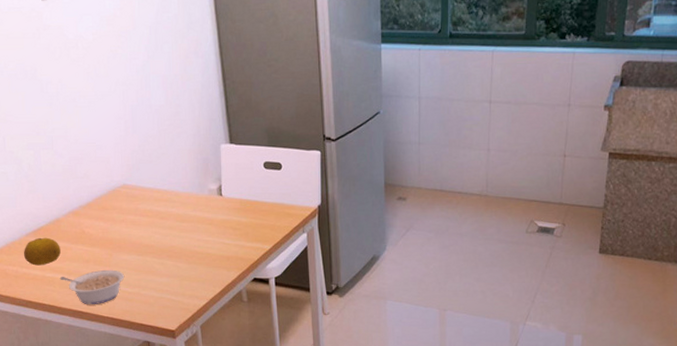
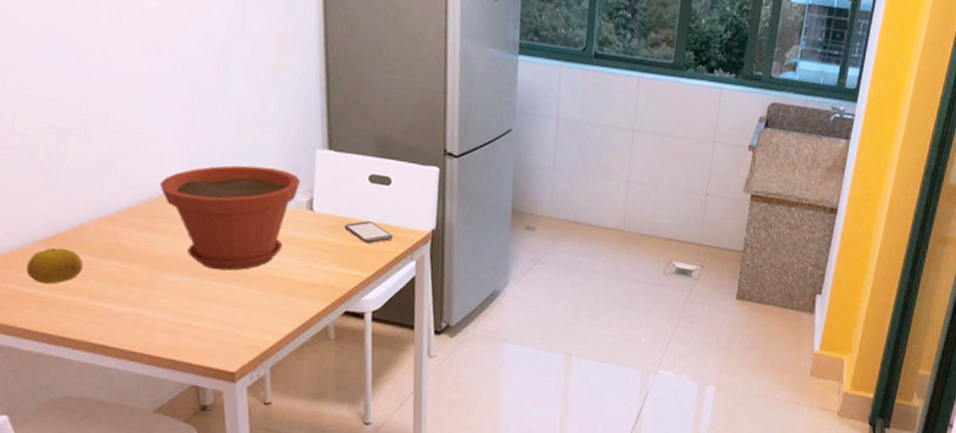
legume: present [59,269,125,304] -> none [77,293,172,337]
plant pot: none [108,162,210,249] -> present [160,165,300,271]
smartphone: none [248,202,287,221] -> present [344,221,393,244]

